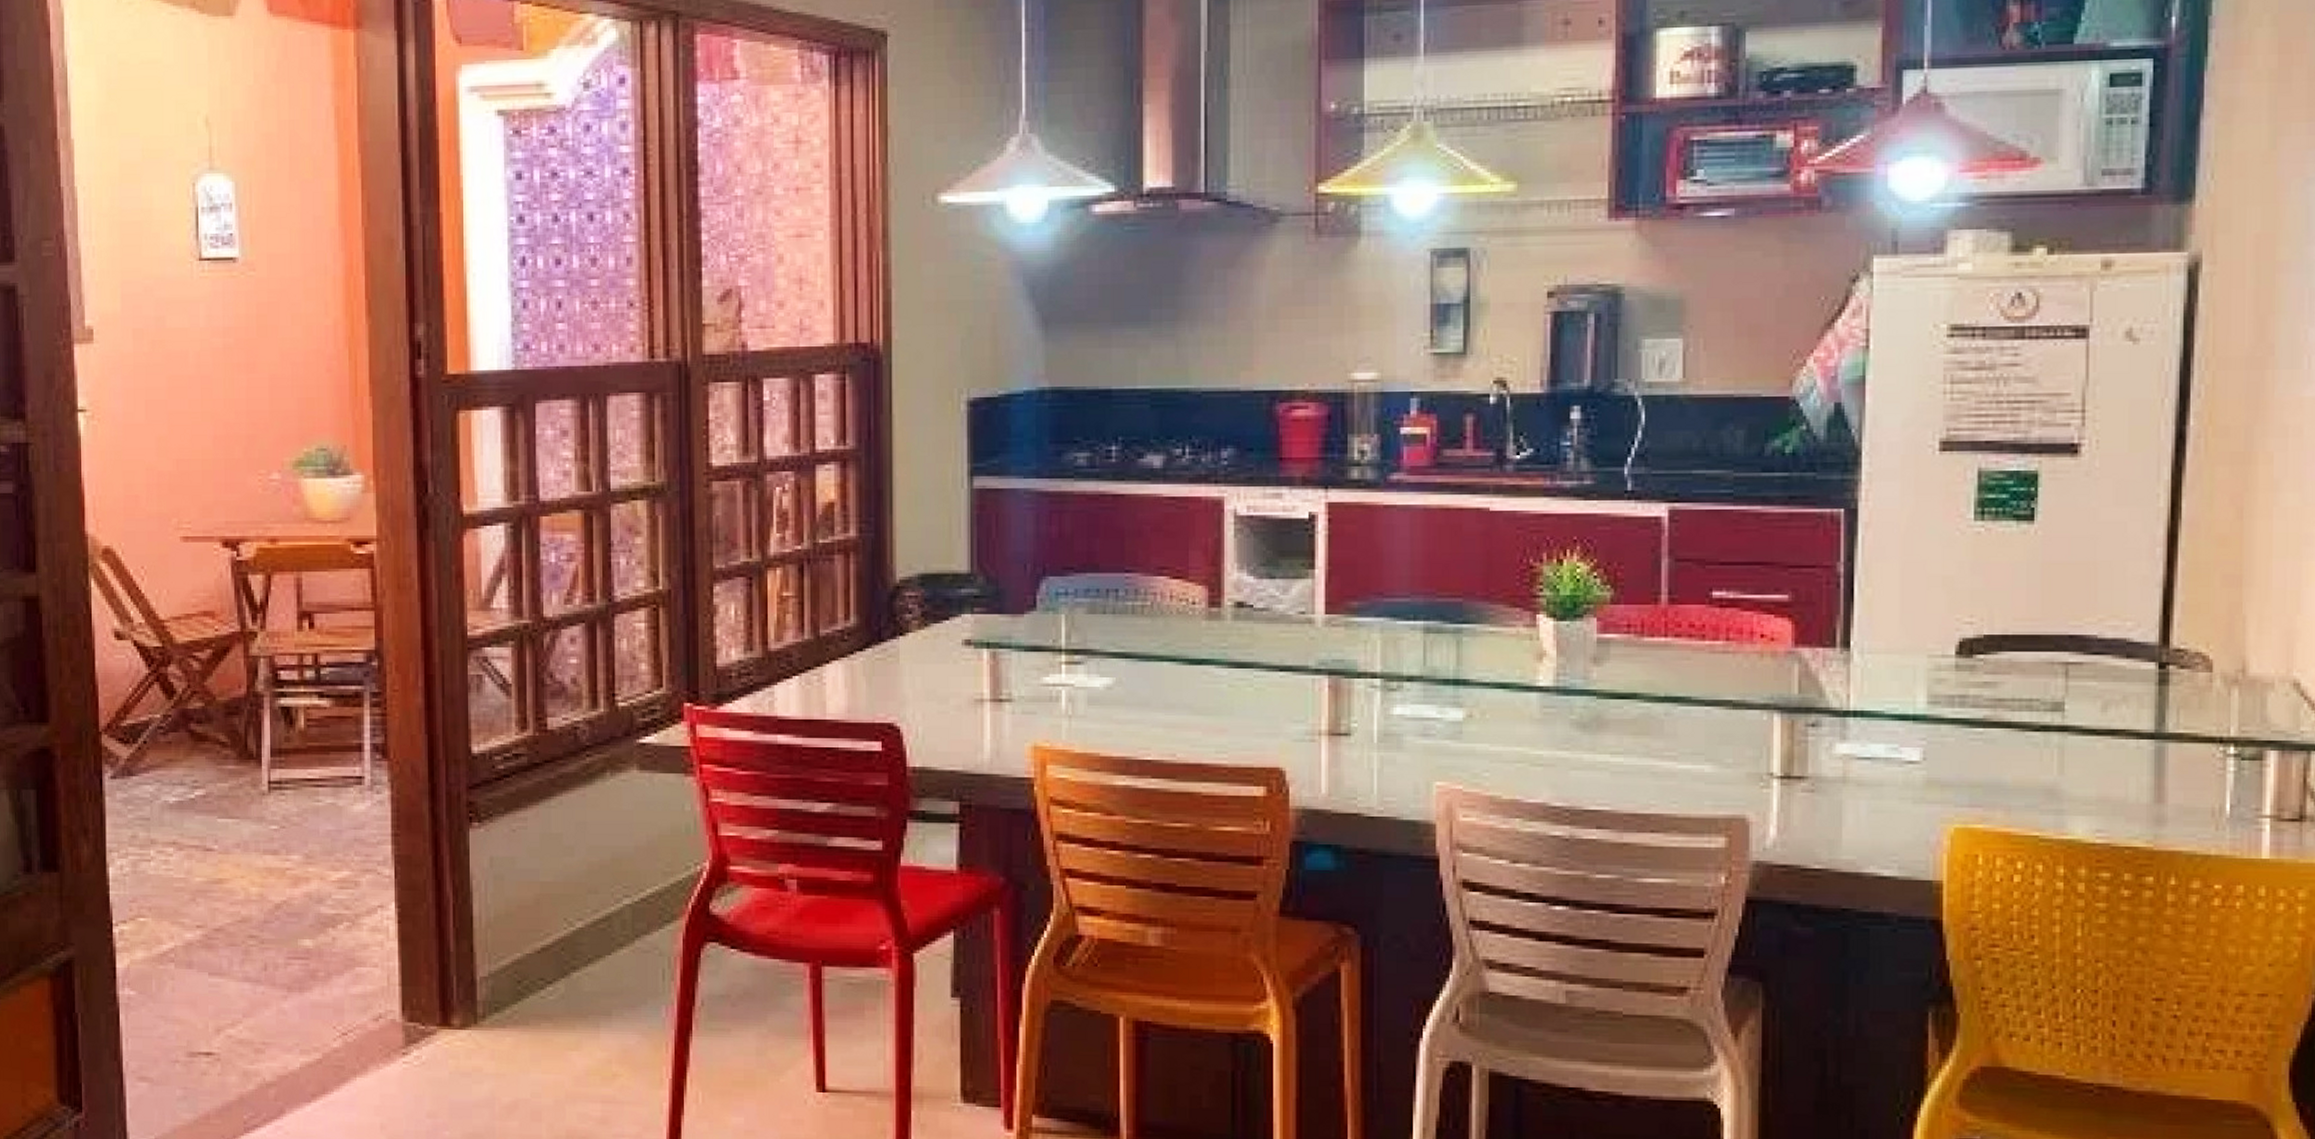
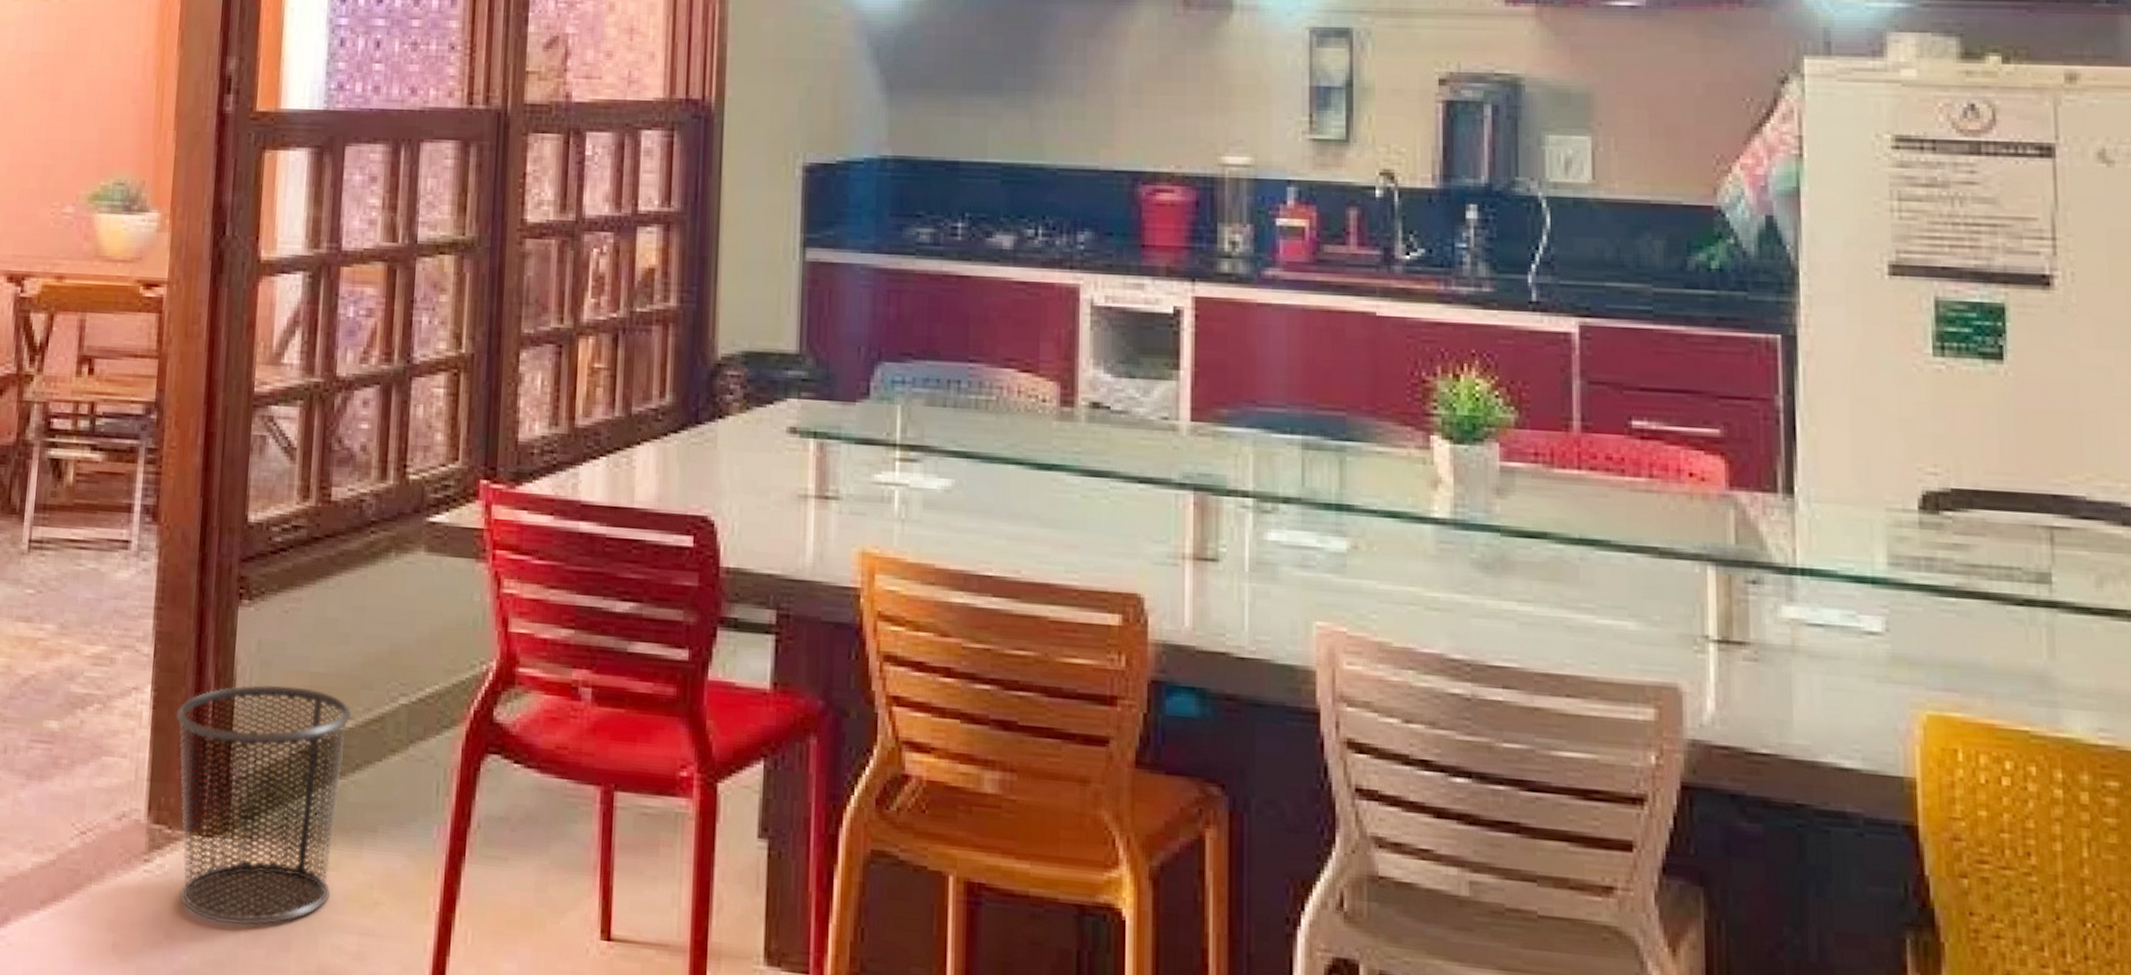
waste bin: none [420,895,580,1103] -> present [176,685,351,926]

